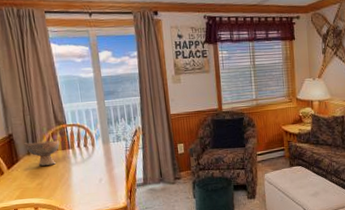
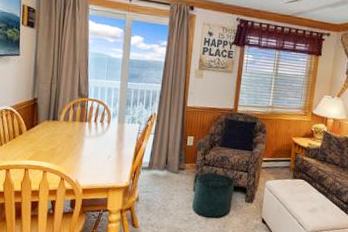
bowl: present [24,139,61,166] -> none [46,108,80,134]

